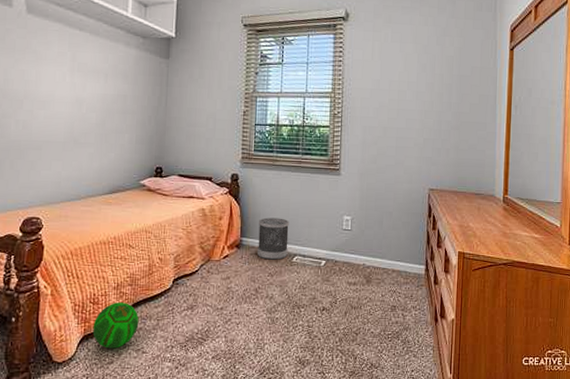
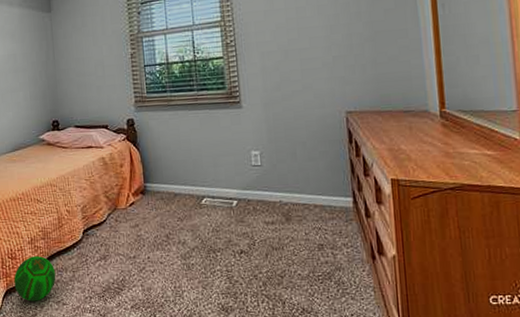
wastebasket: present [257,217,289,260] -> none [161,159,196,204]

